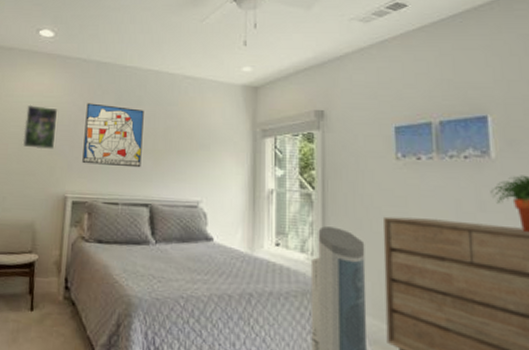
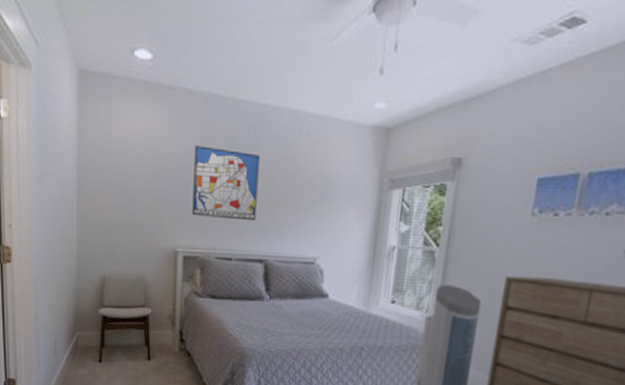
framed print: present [22,104,58,150] -> none [126,146,163,200]

